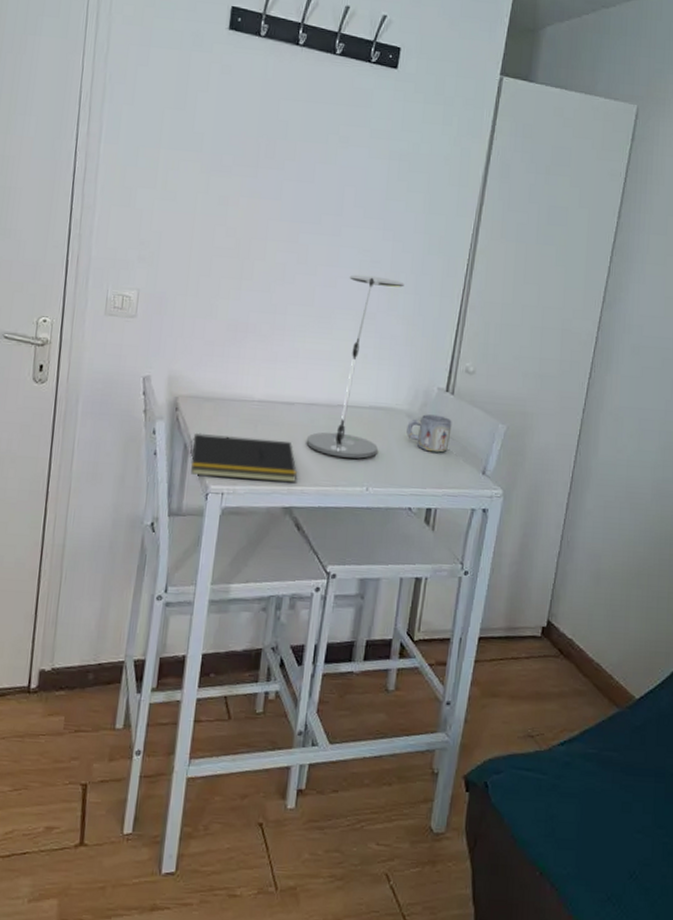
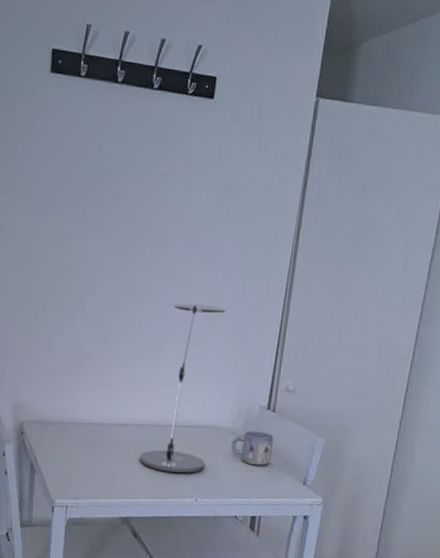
notepad: present [190,432,298,482] -> none [36,453,133,495]

